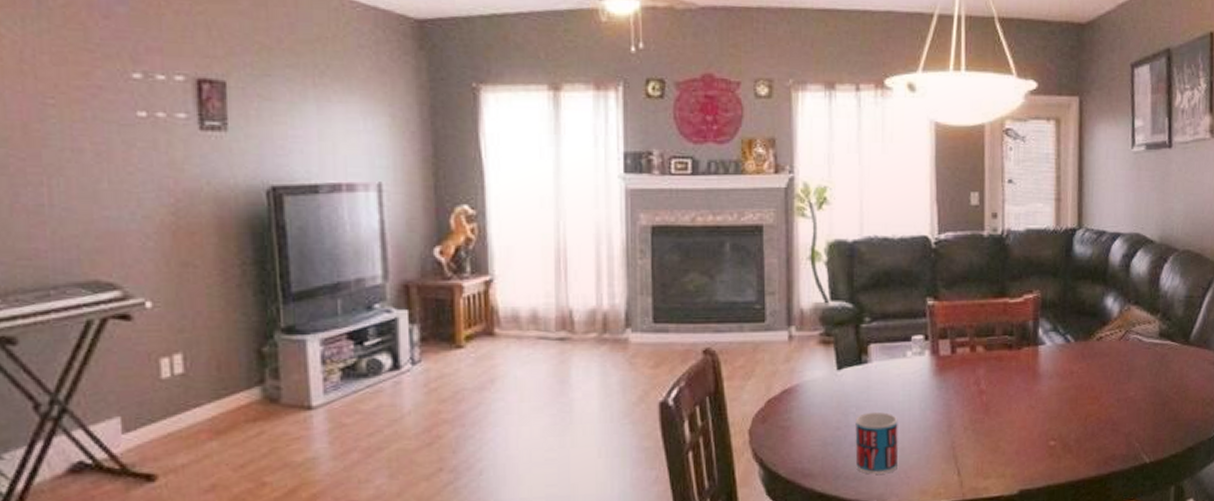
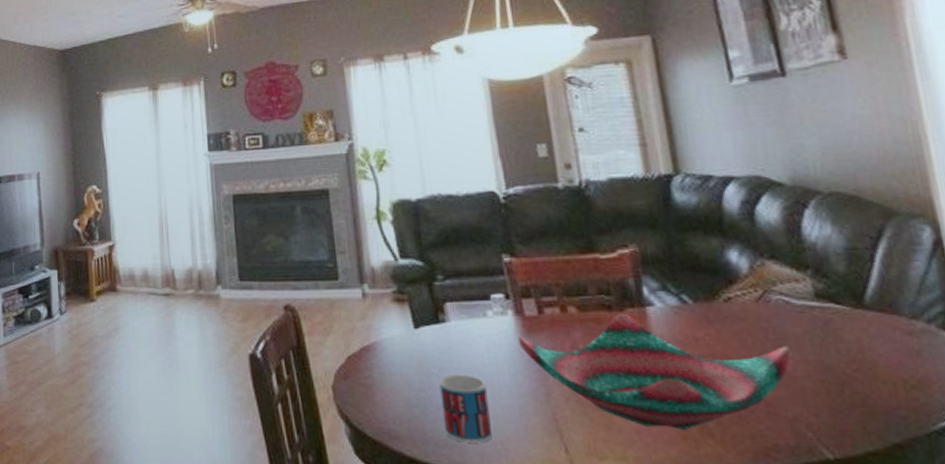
decorative bowl: none [931,351,1136,448] -> present [518,313,793,430]

